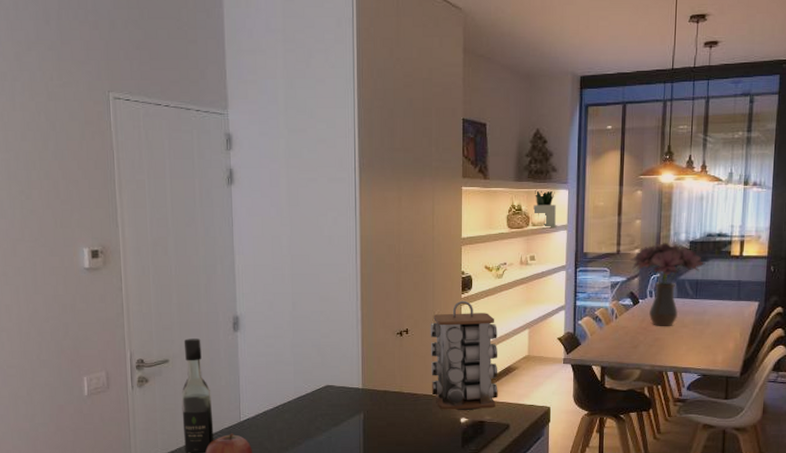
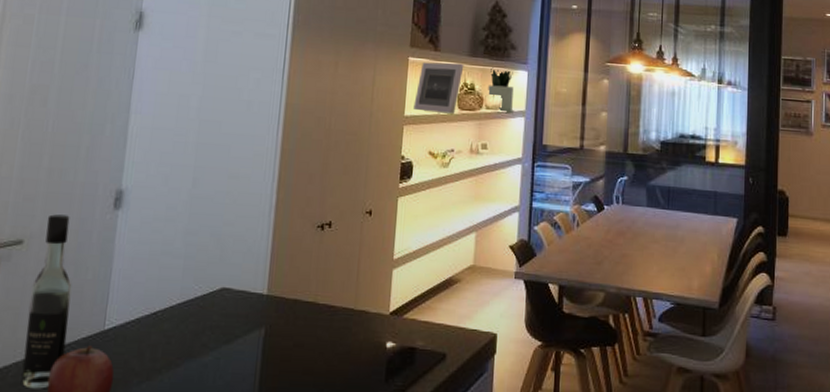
spice rack: present [430,300,498,410] -> none [353,191,439,332]
picture frame: none [469,188,511,233] -> present [413,62,464,114]
flower arrangement: present [630,243,703,327] -> none [595,140,676,242]

